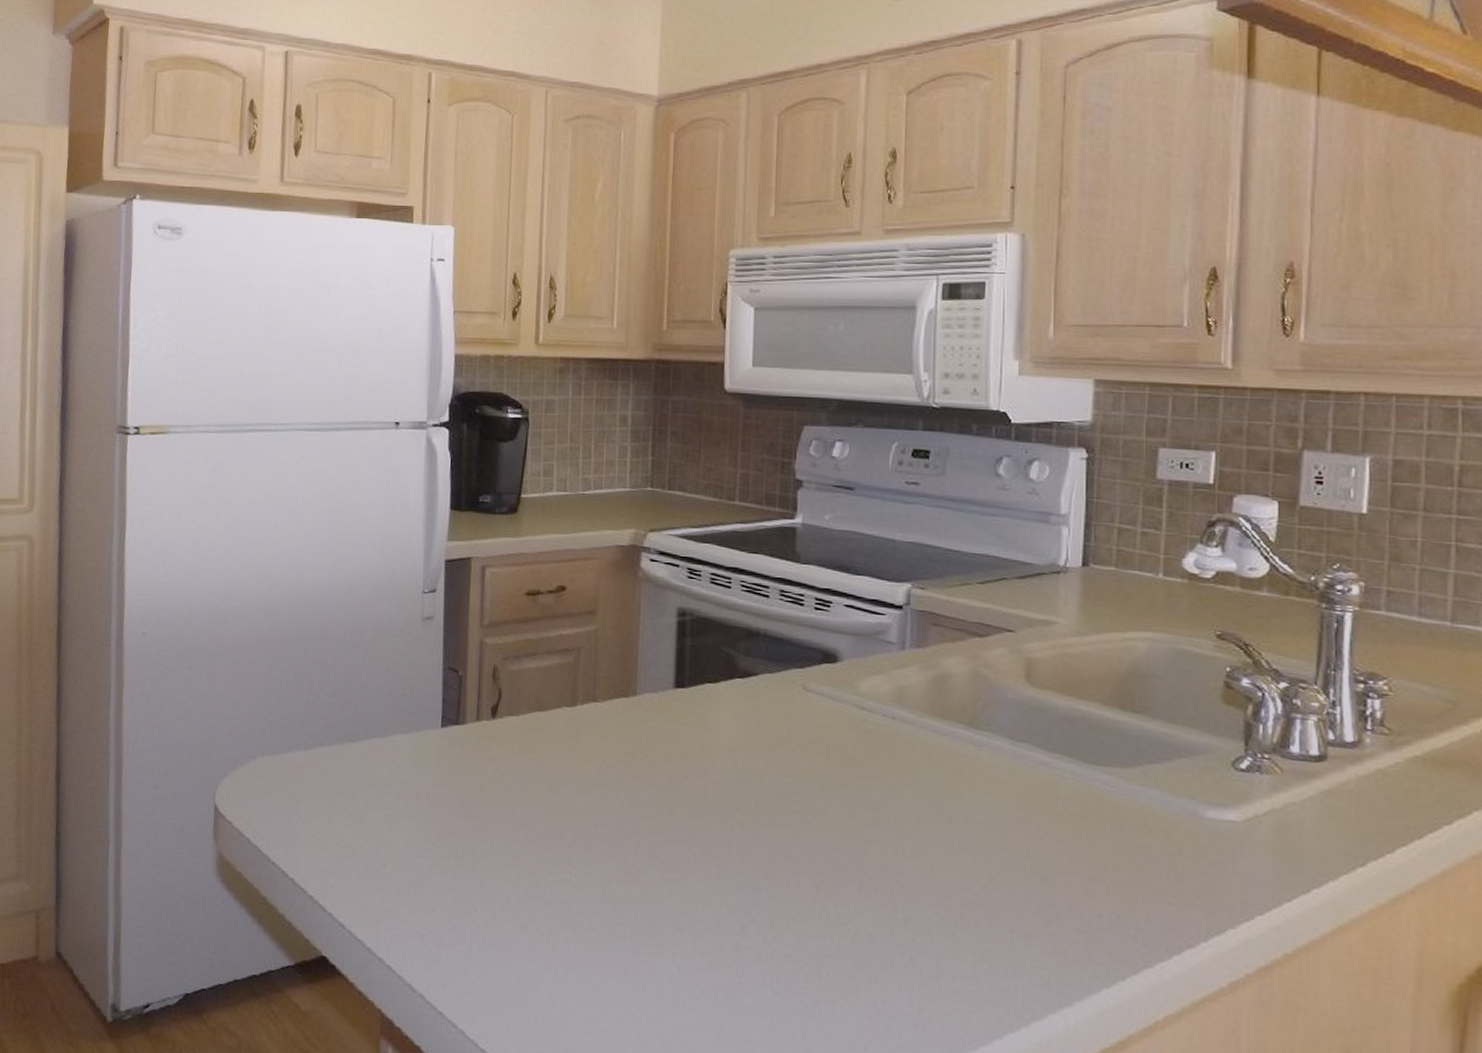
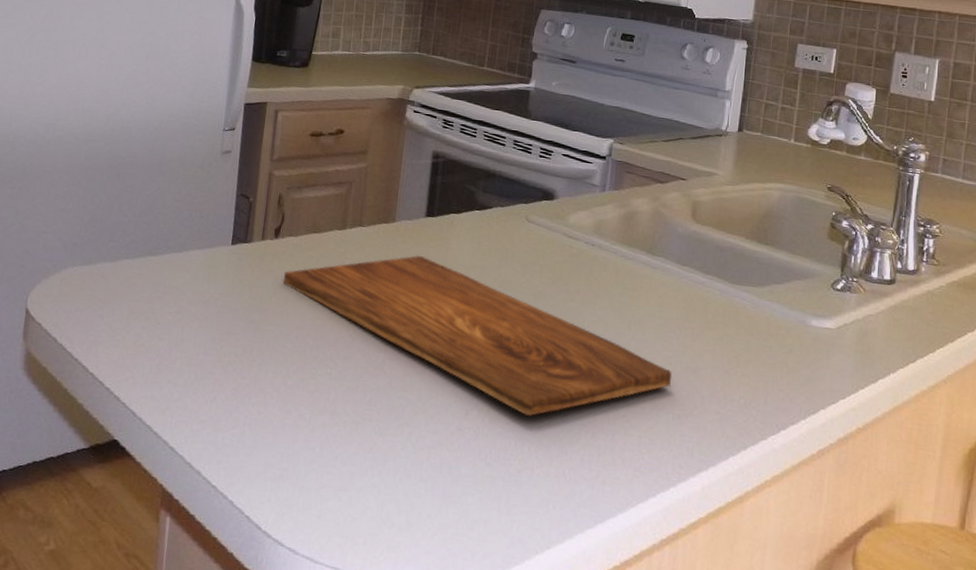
cutting board: none [505,734,1014,935] -> present [283,255,673,417]

